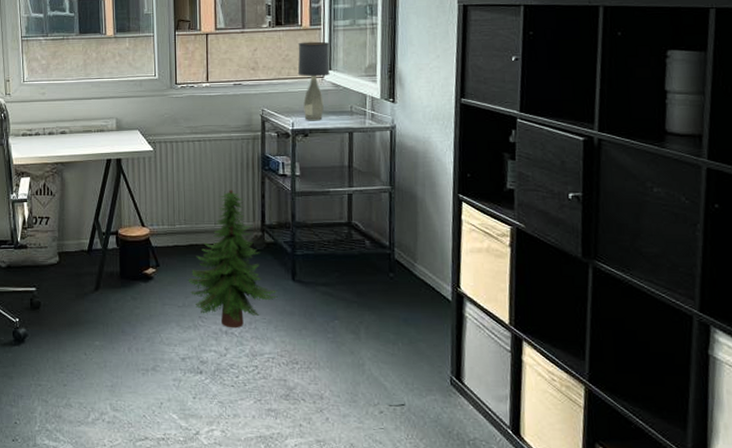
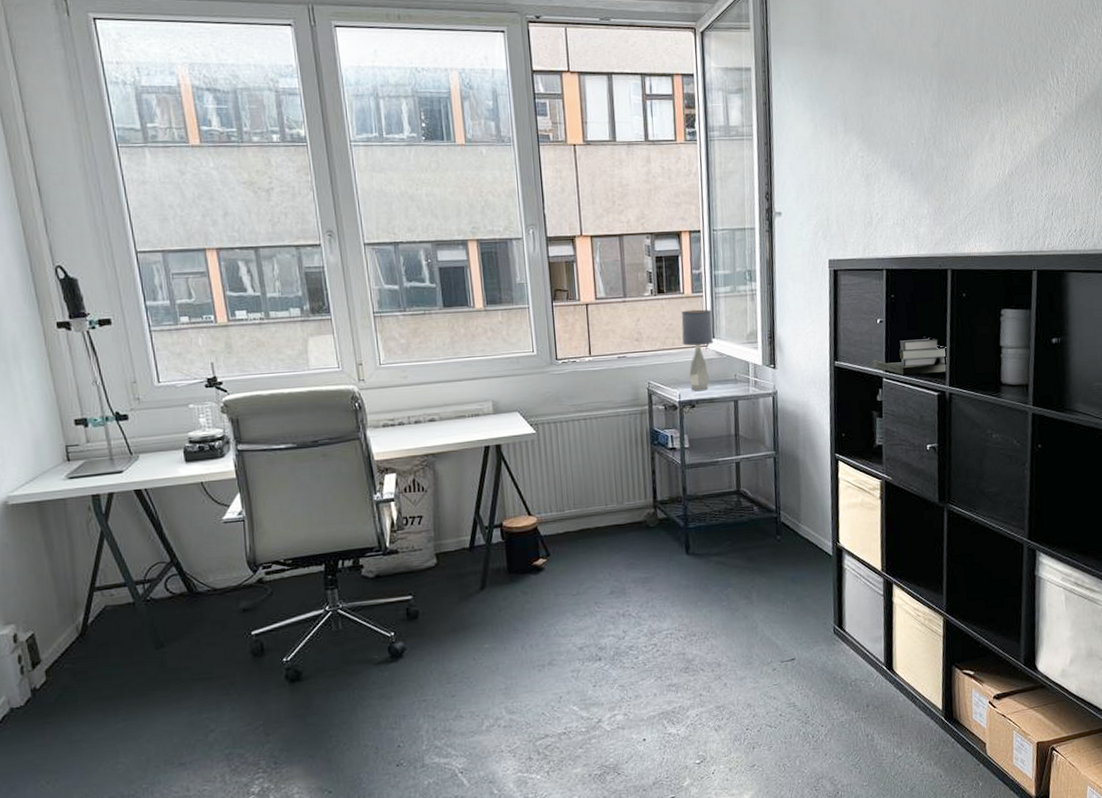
tree: present [187,190,278,328] -> none [580,468,673,610]
books: none [505,77,597,116] -> present [872,336,947,375]

